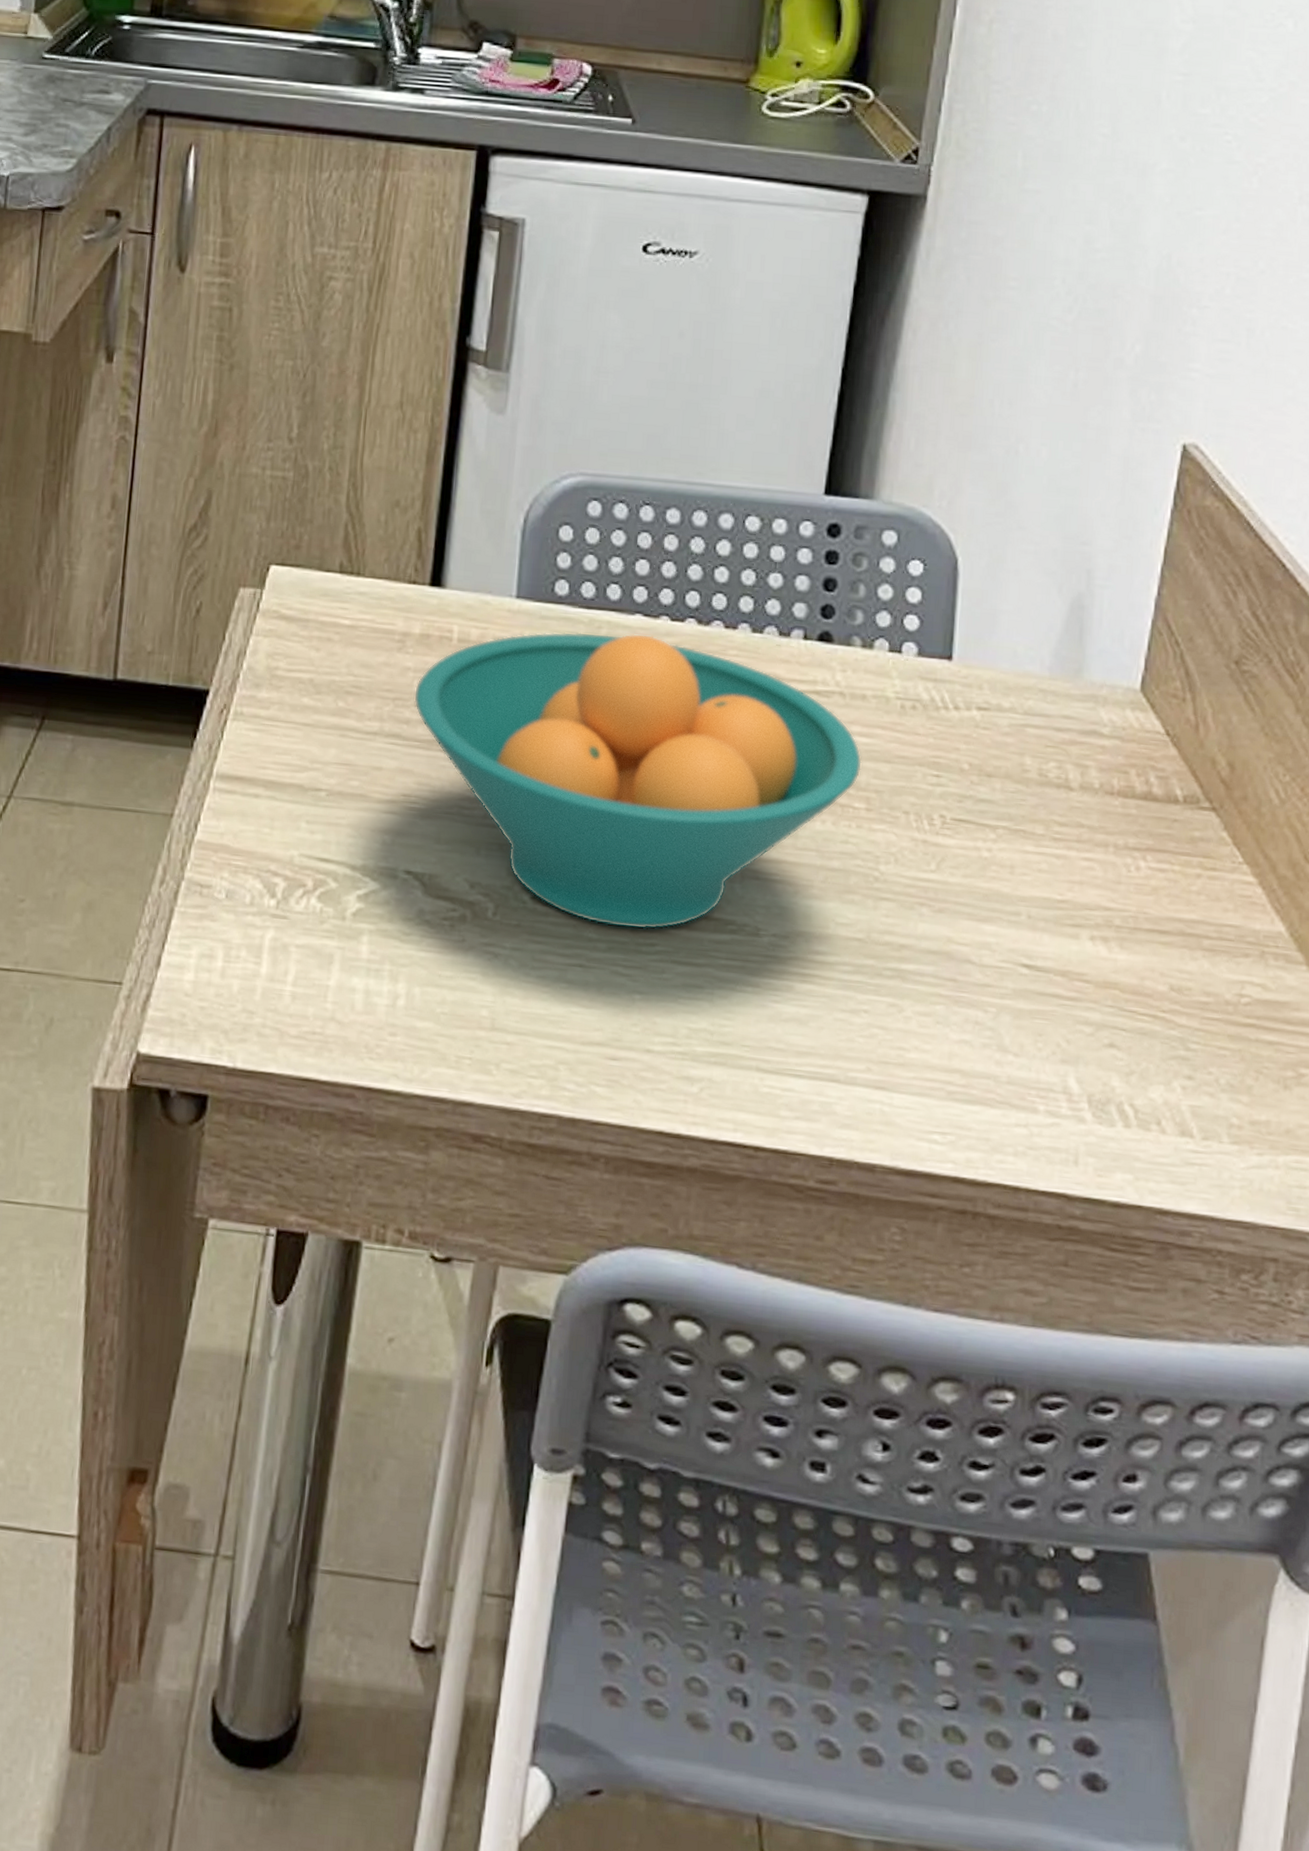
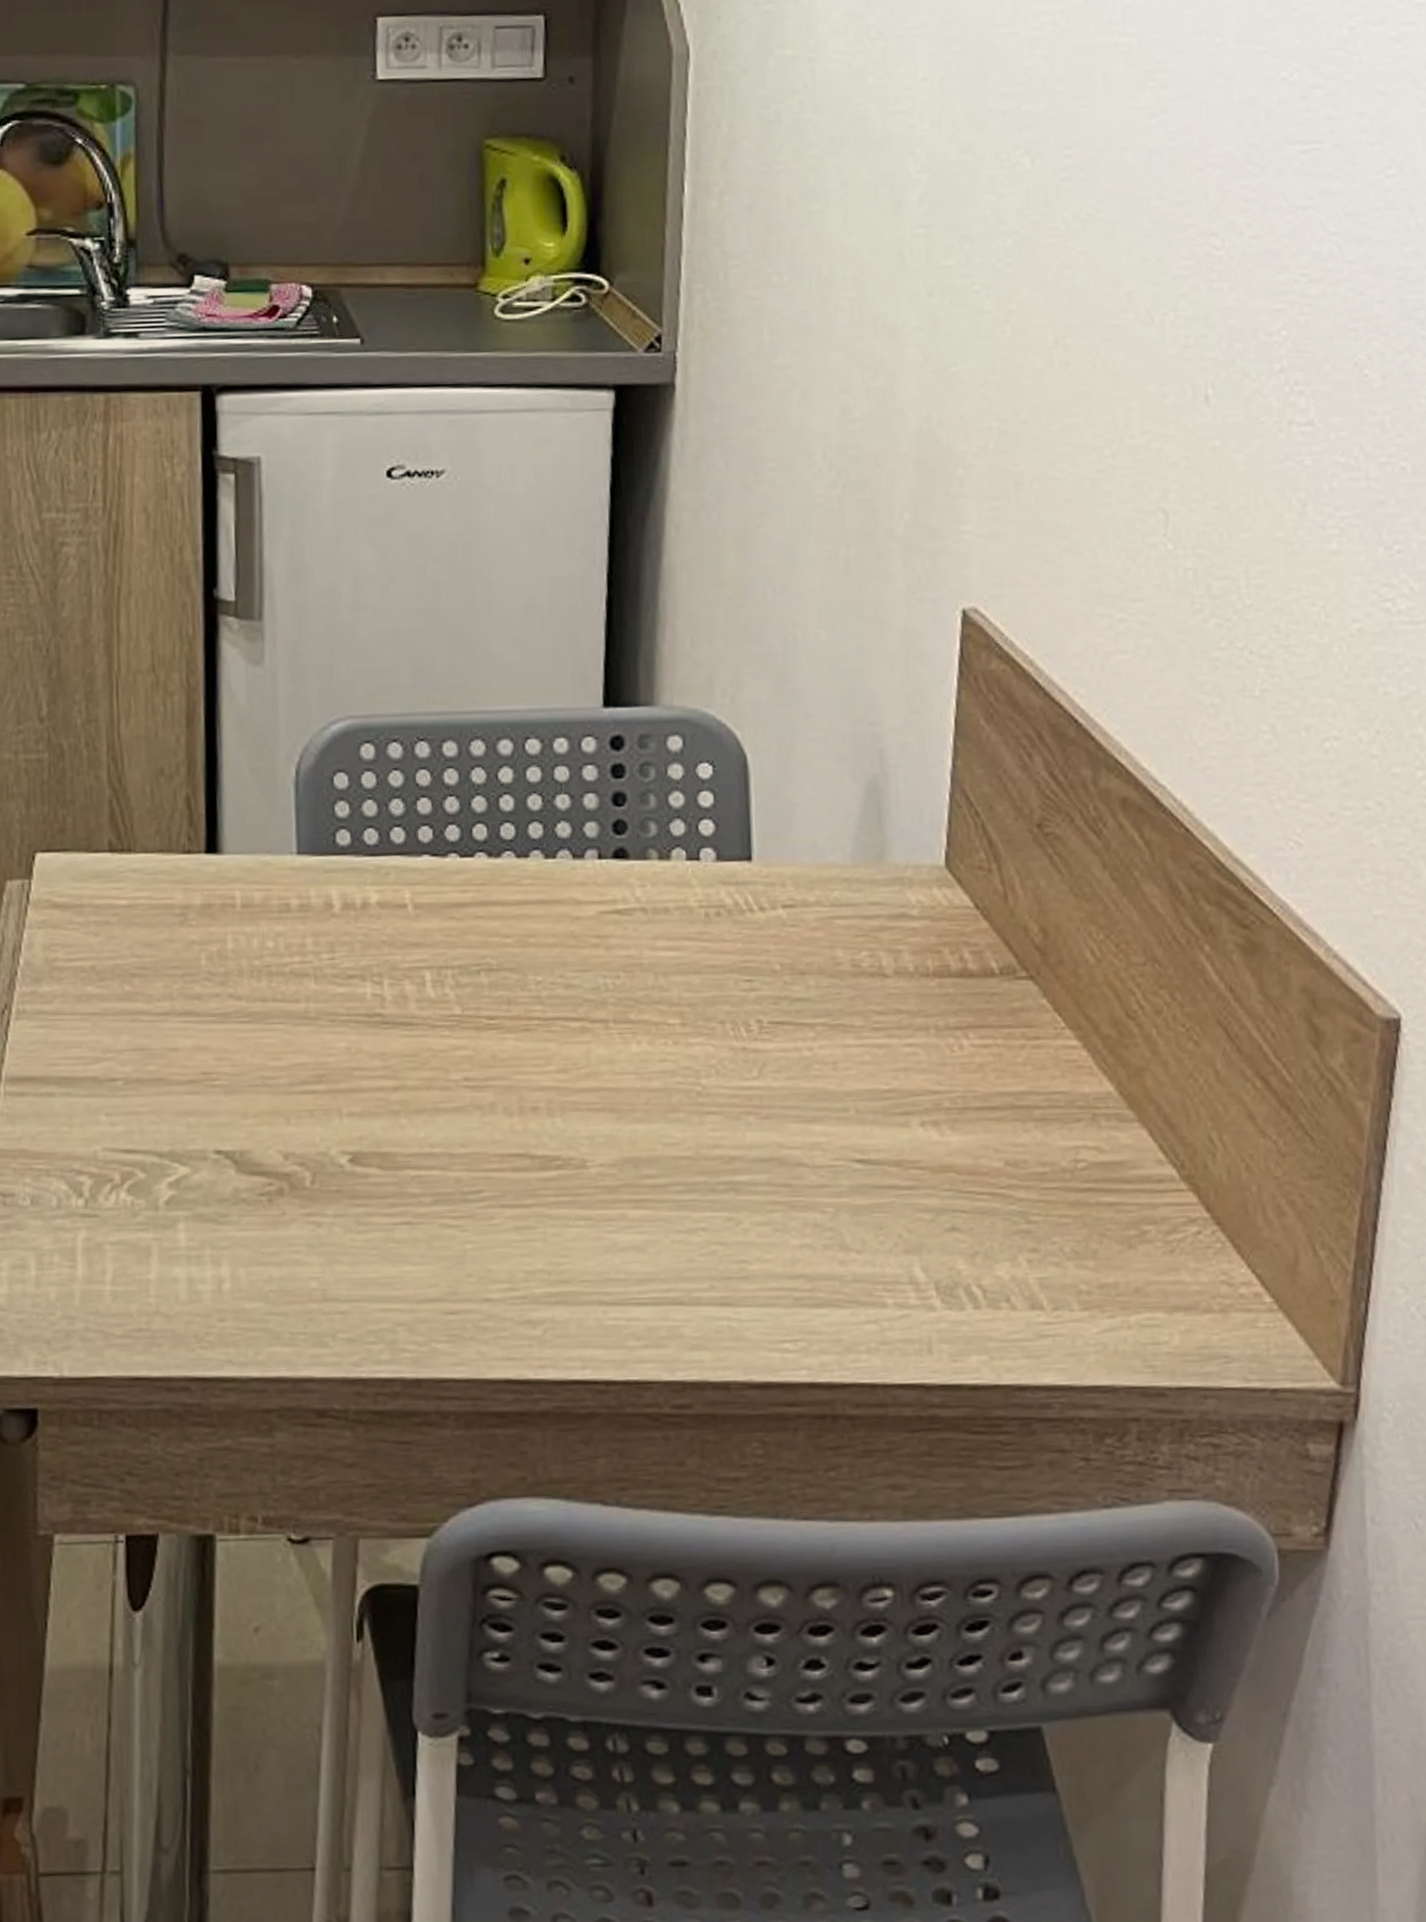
fruit bowl: present [413,632,862,930] -> none [202,874,672,1179]

